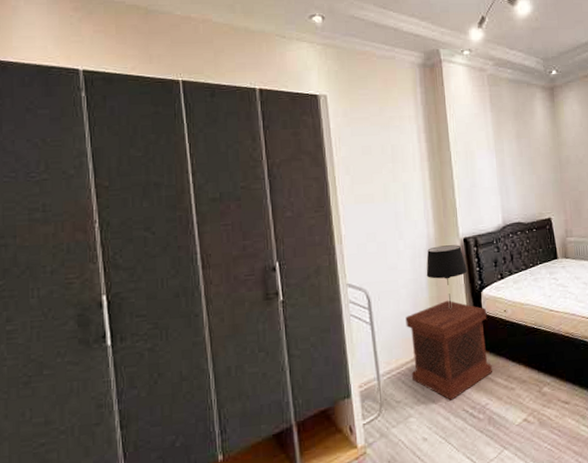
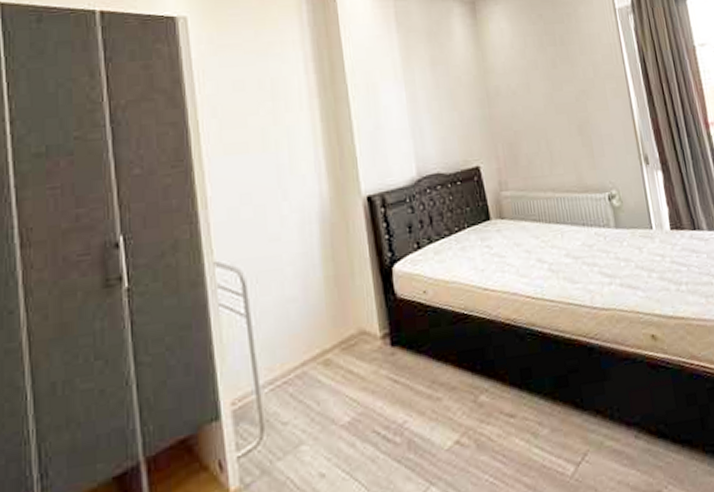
side table: present [405,300,493,401] -> none [293,279,412,419]
table lamp: present [426,245,468,309] -> none [319,205,374,292]

